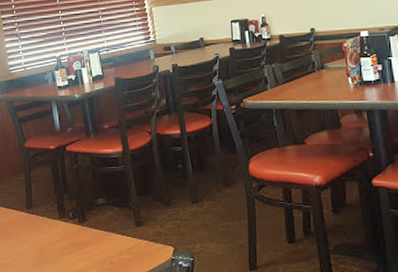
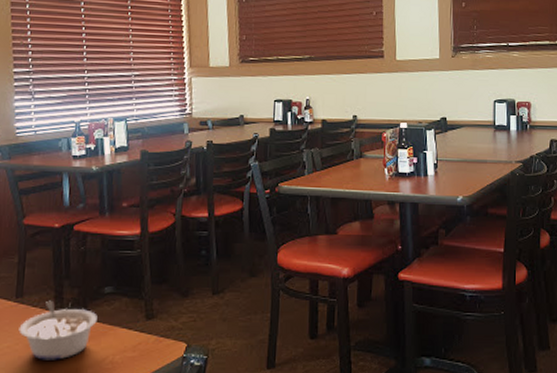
legume: none [32,211,95,261] -> present [18,300,97,360]

